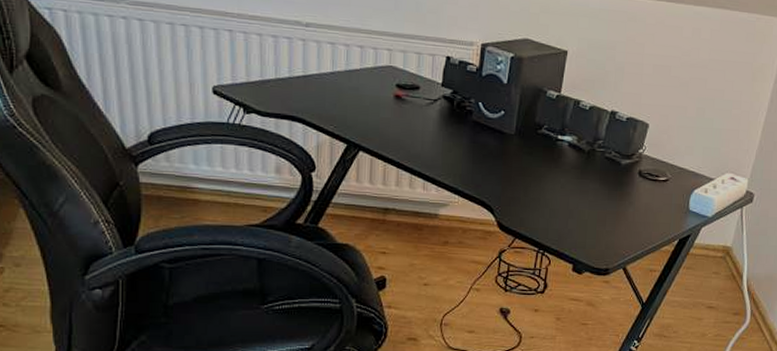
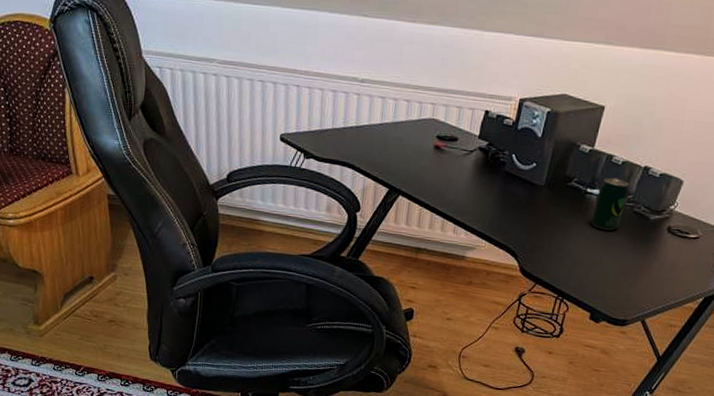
beverage can: none [564,123,599,177] -> present [590,177,630,230]

